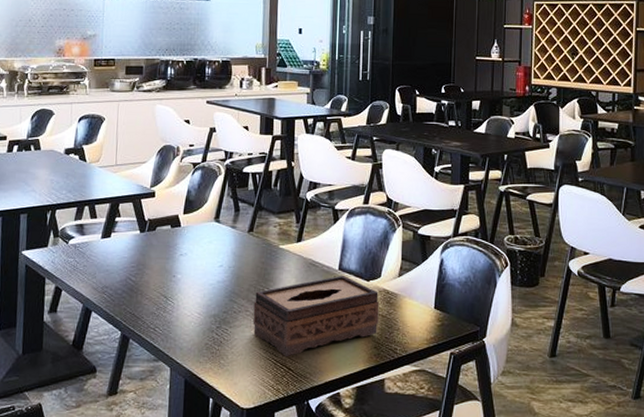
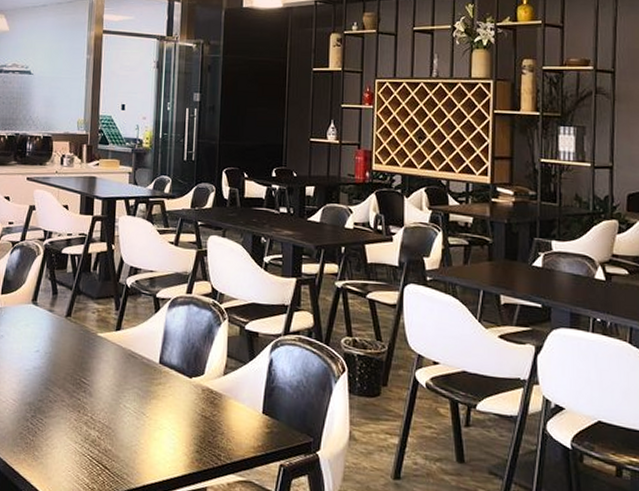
tissue box: present [253,275,379,356] -> none [68,369,202,454]

